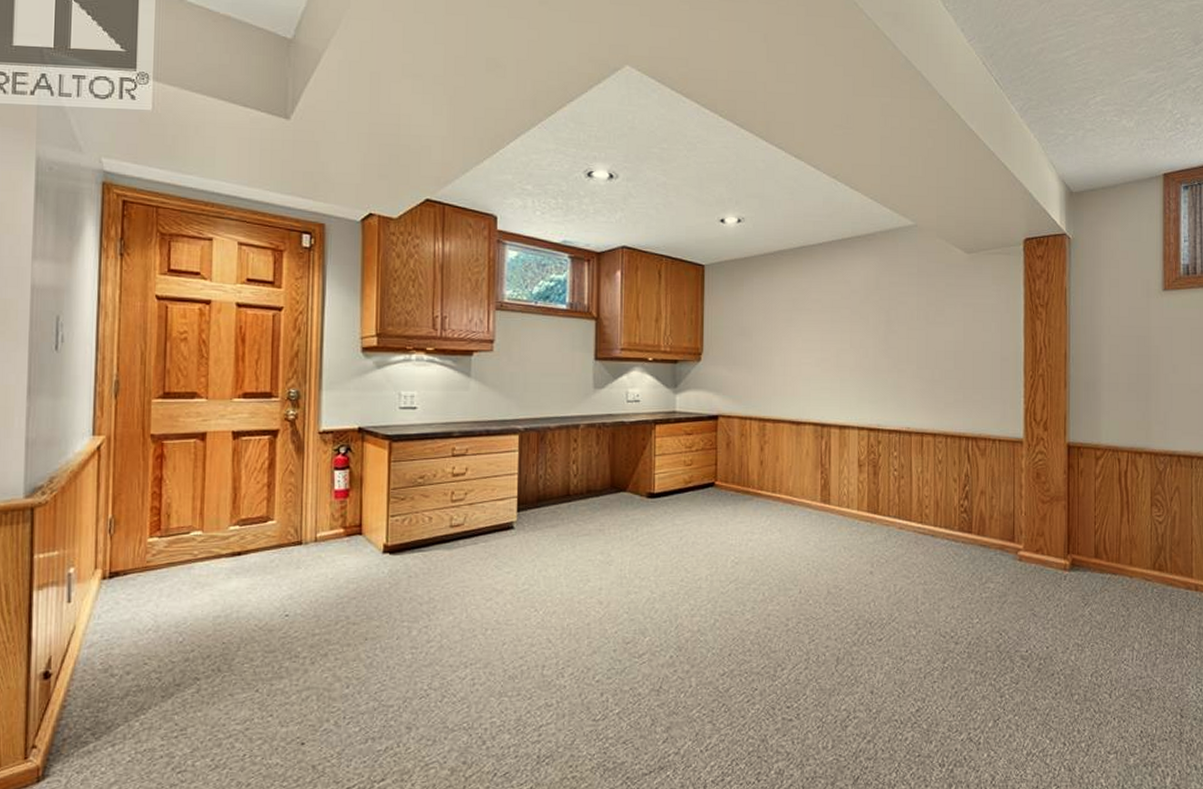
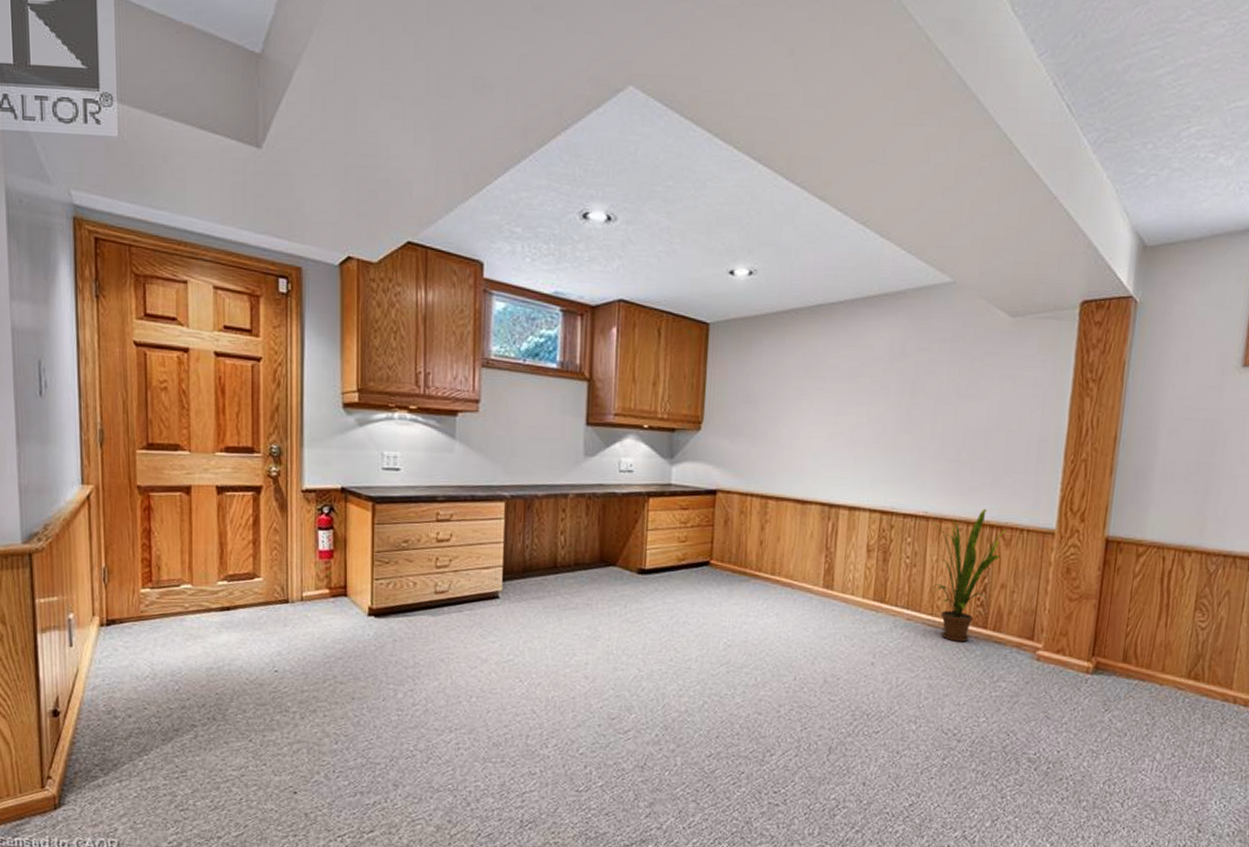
house plant: none [913,422,982,547] -> present [930,508,1009,642]

